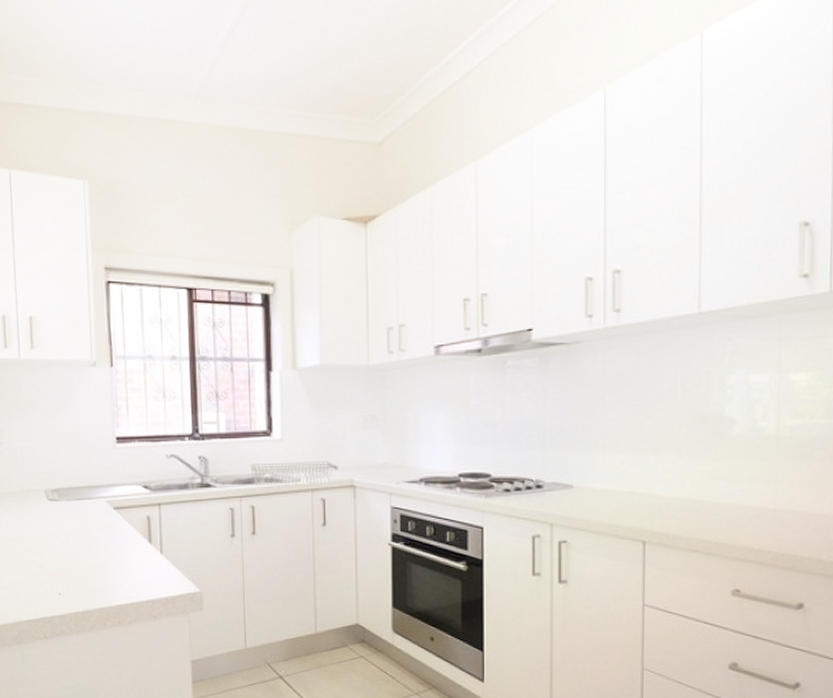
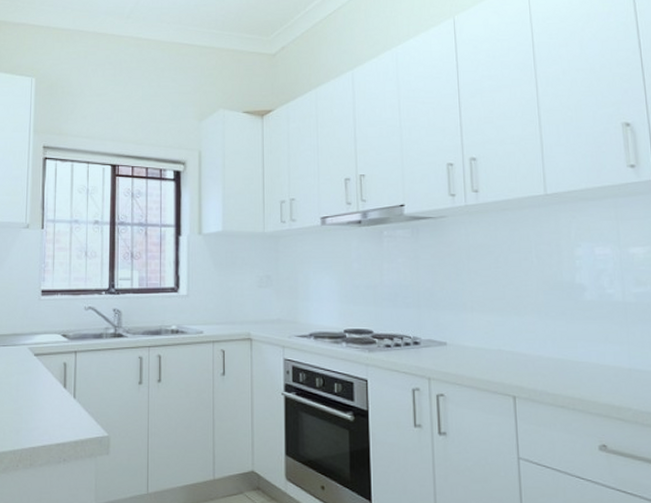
dish rack: present [250,461,338,485] -> none [158,316,237,336]

